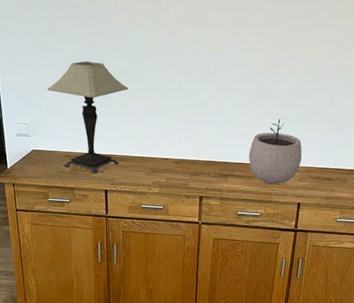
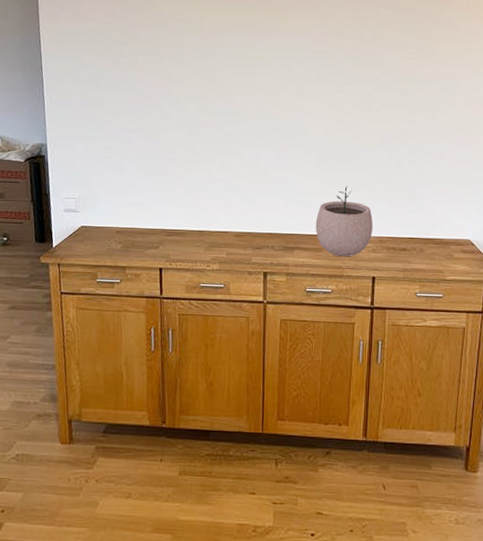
table lamp: present [48,60,129,174] -> none [99,132,185,251]

